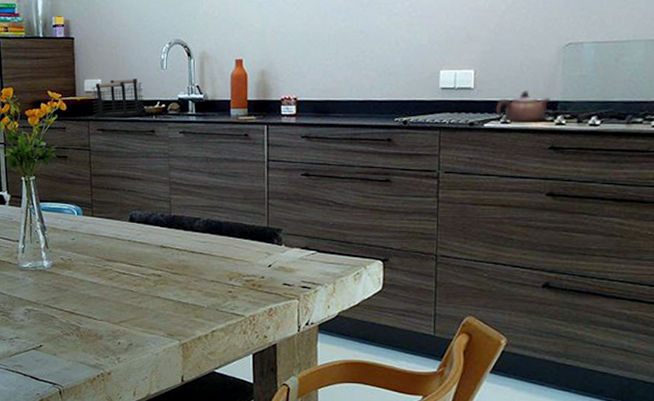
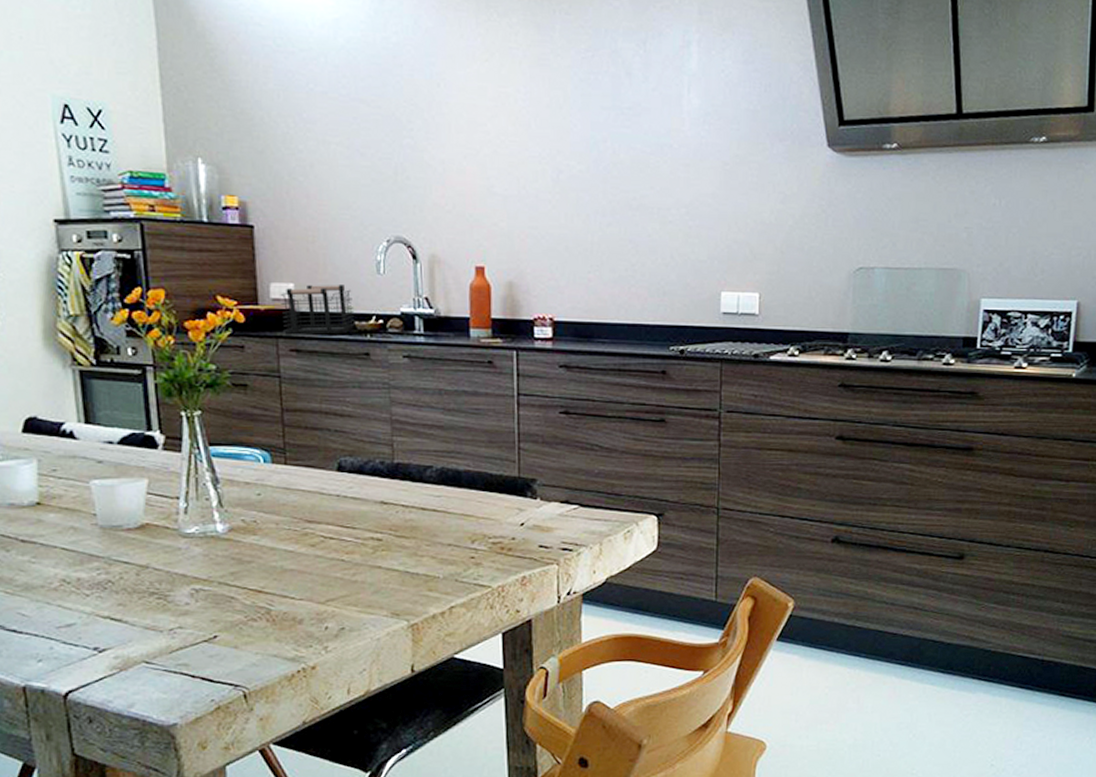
teapot: present [496,90,550,123] -> none [783,319,840,357]

